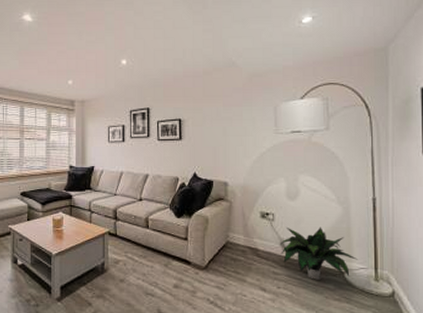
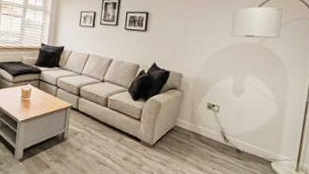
potted plant: present [280,227,358,280] -> none [220,119,284,166]

